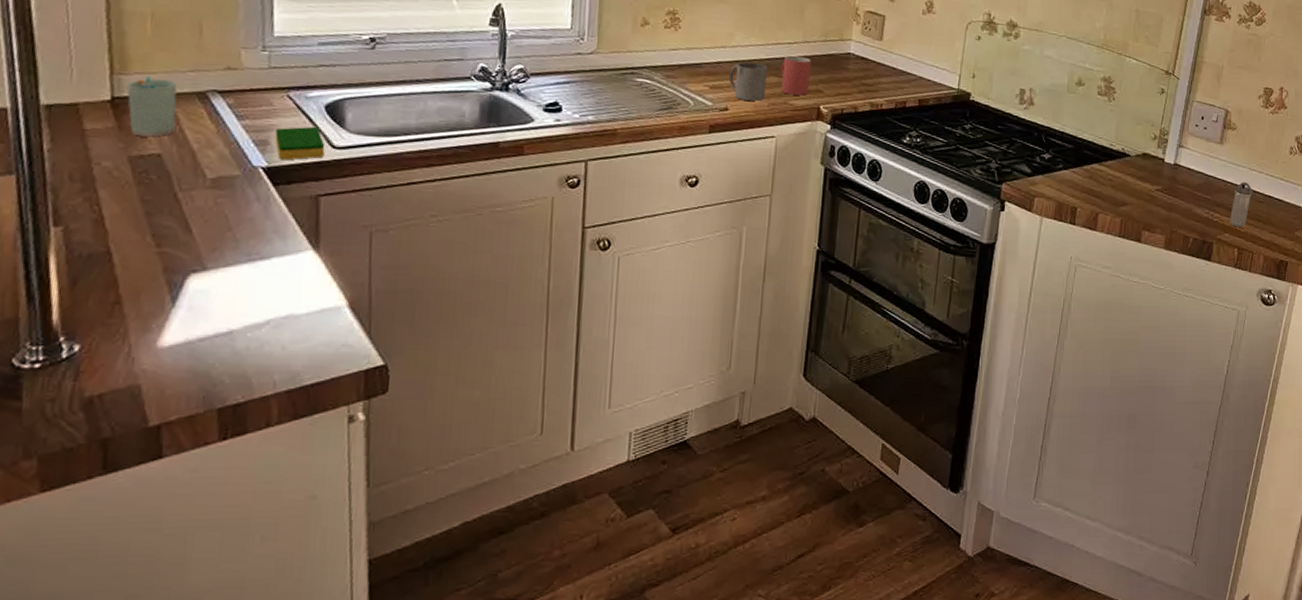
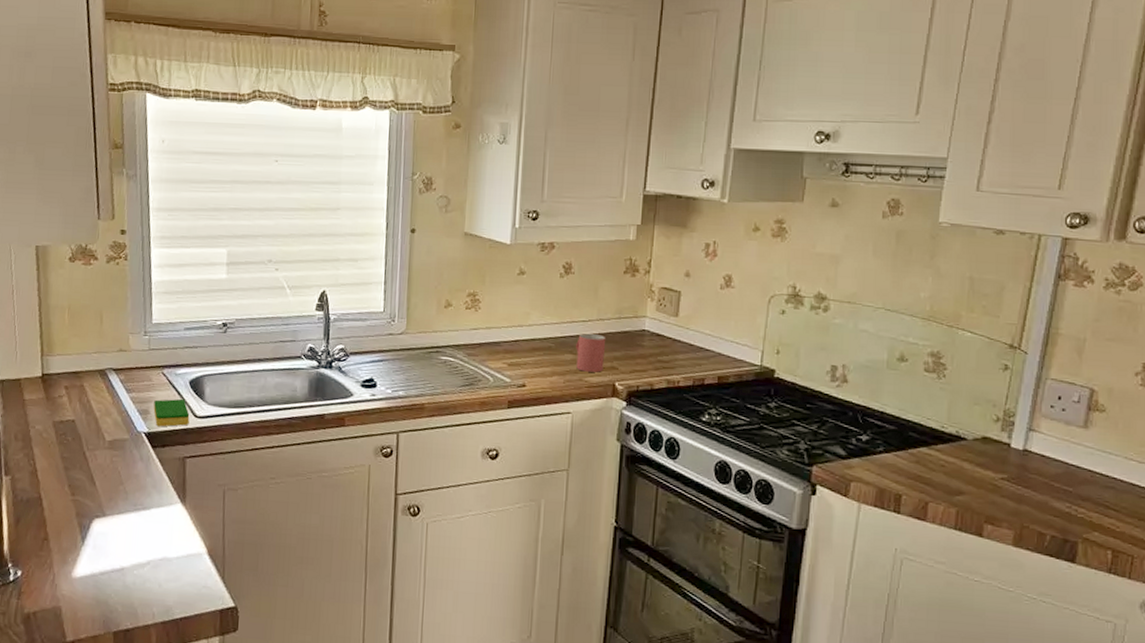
cup: present [126,76,177,137] -> none [52,357,86,407]
mug: present [728,61,767,101] -> none [525,339,563,378]
shaker: present [1230,181,1253,228] -> none [1100,472,1131,526]

